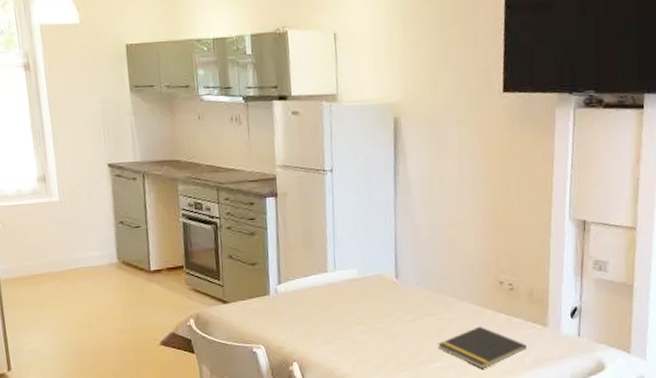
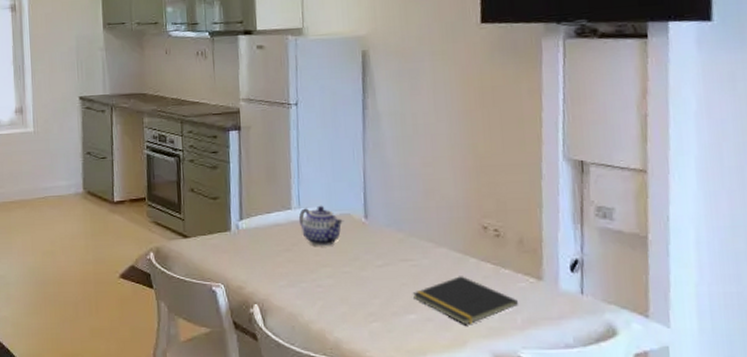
teapot: none [334,267,377,306] -> present [298,205,344,246]

